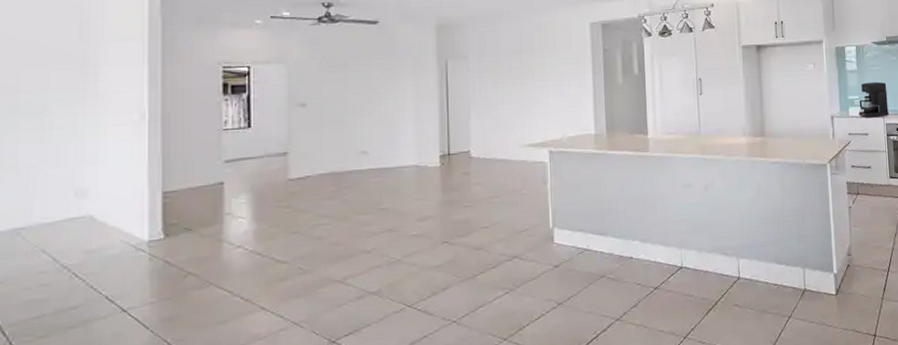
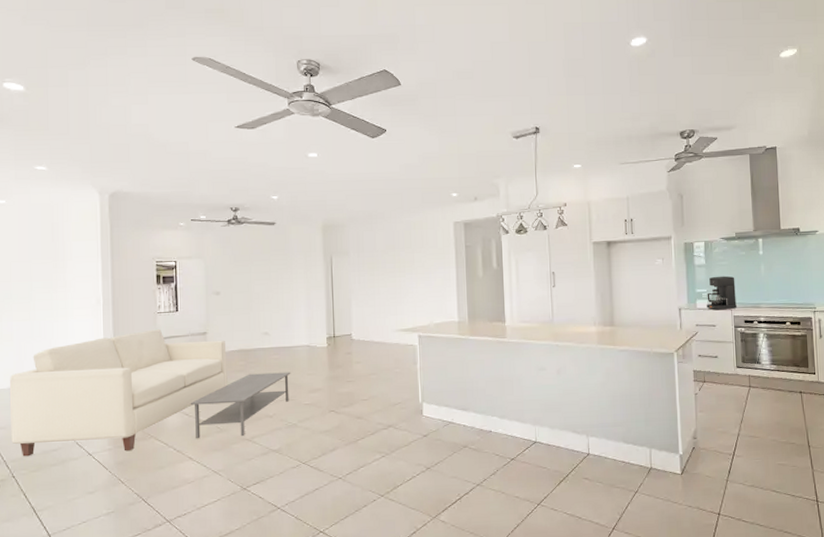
sofa: none [9,150,314,319] -> present [9,329,228,457]
coffee table: none [263,197,395,284] -> present [190,372,291,439]

